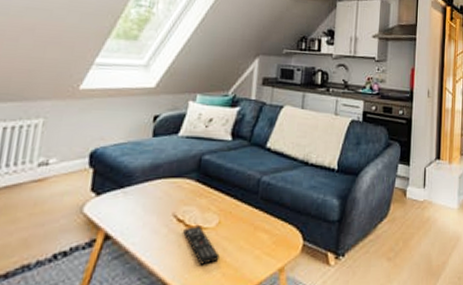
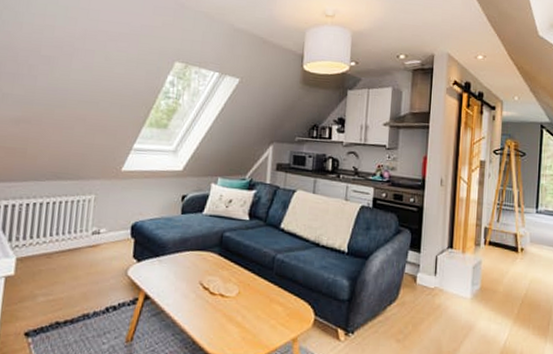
remote control: present [183,226,220,265] -> none [208,294,240,329]

